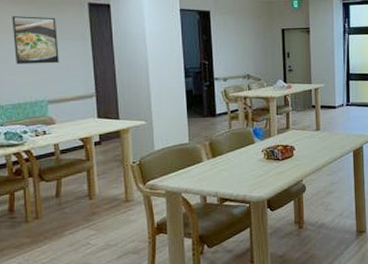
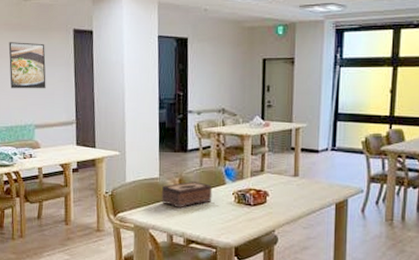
tissue box: none [192,142,243,170] -> present [161,180,213,209]

